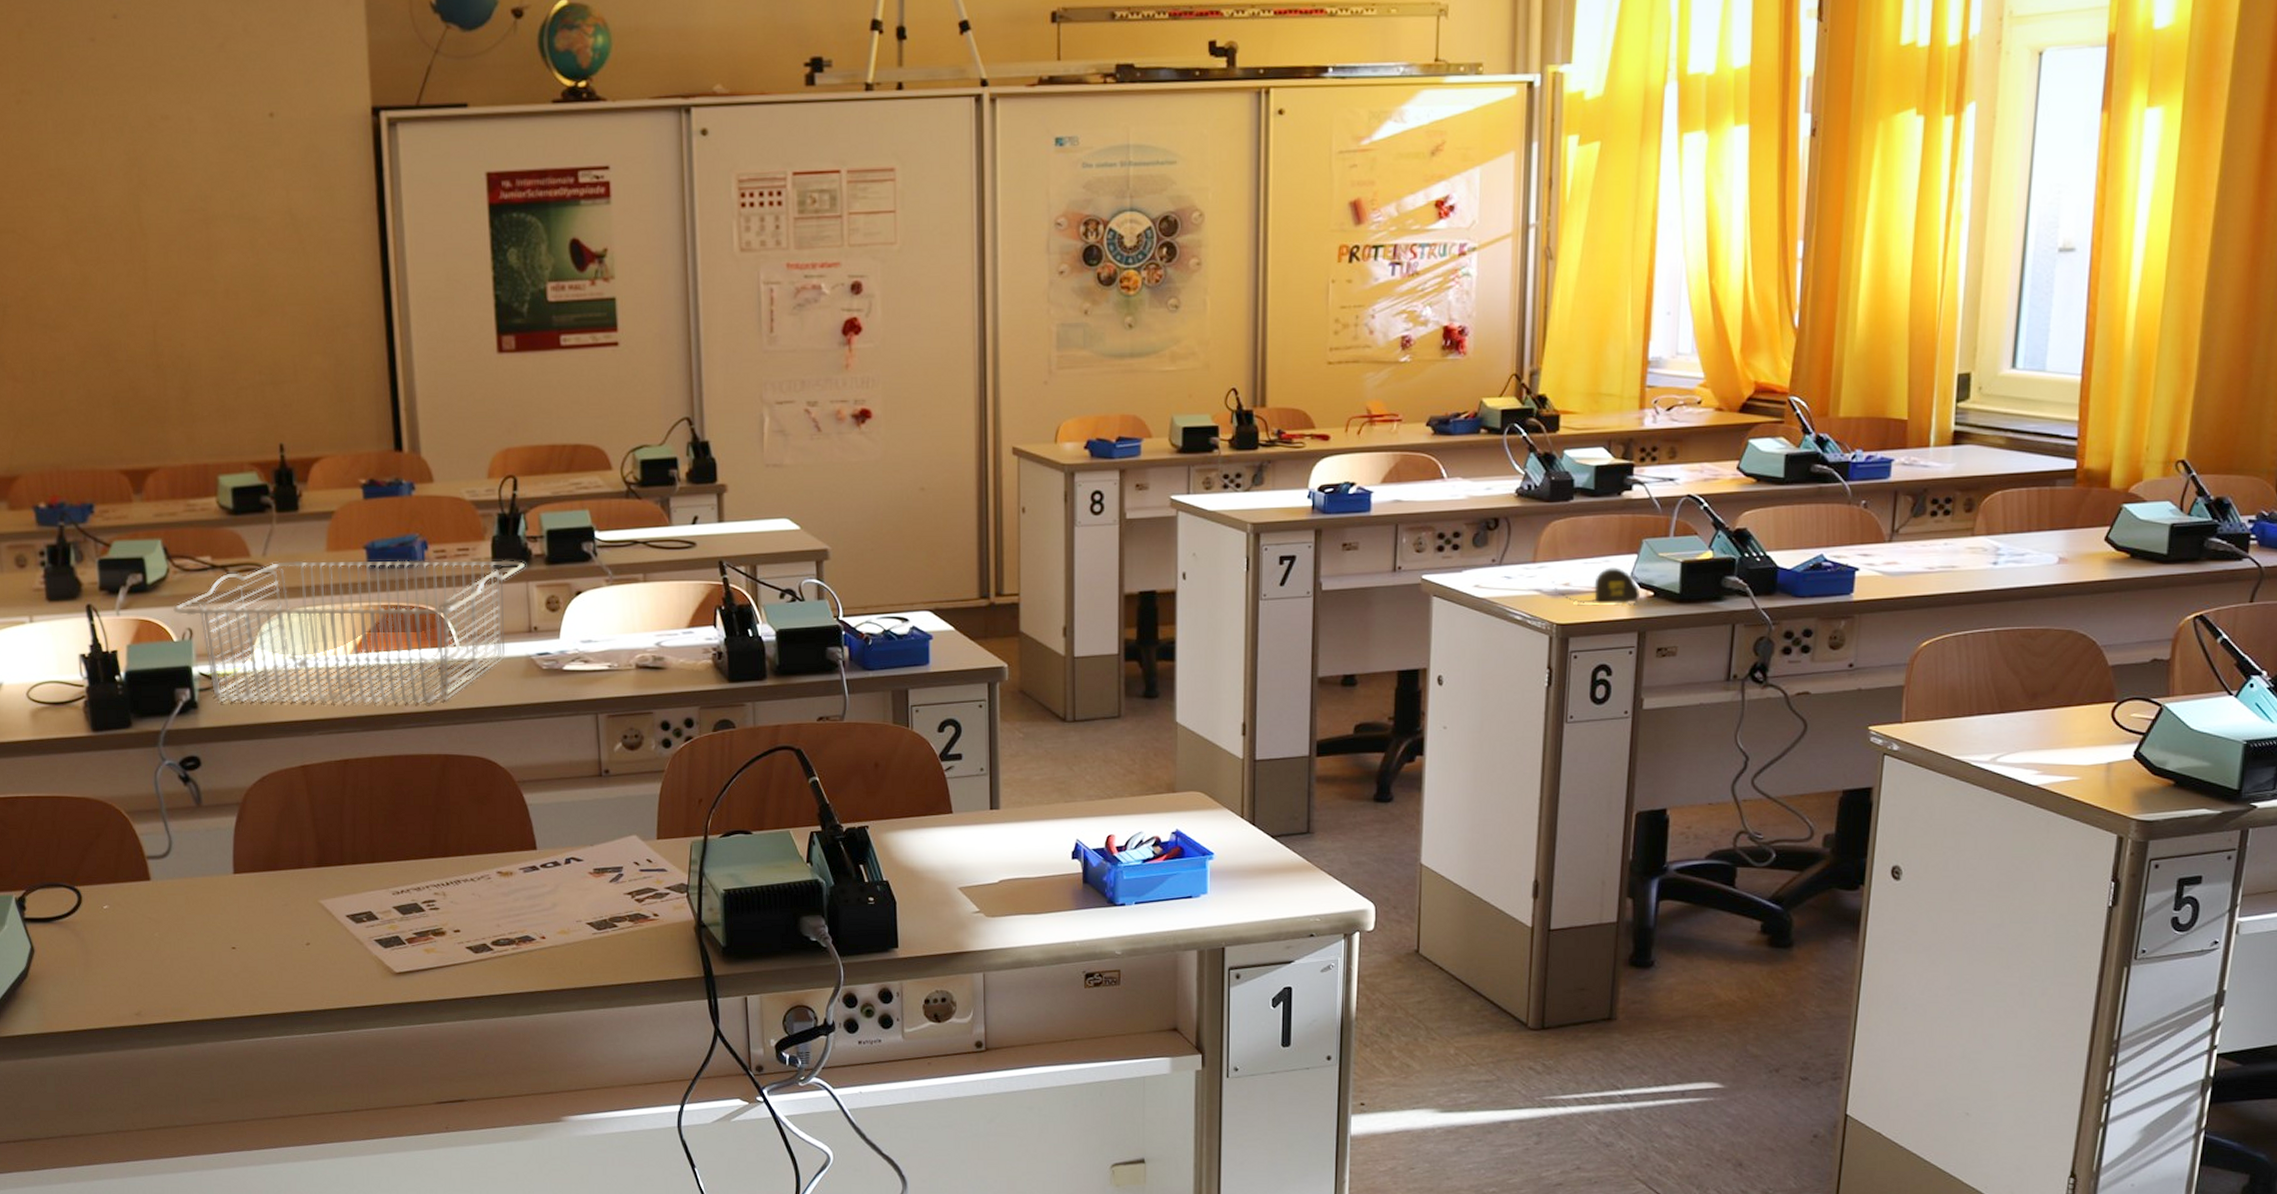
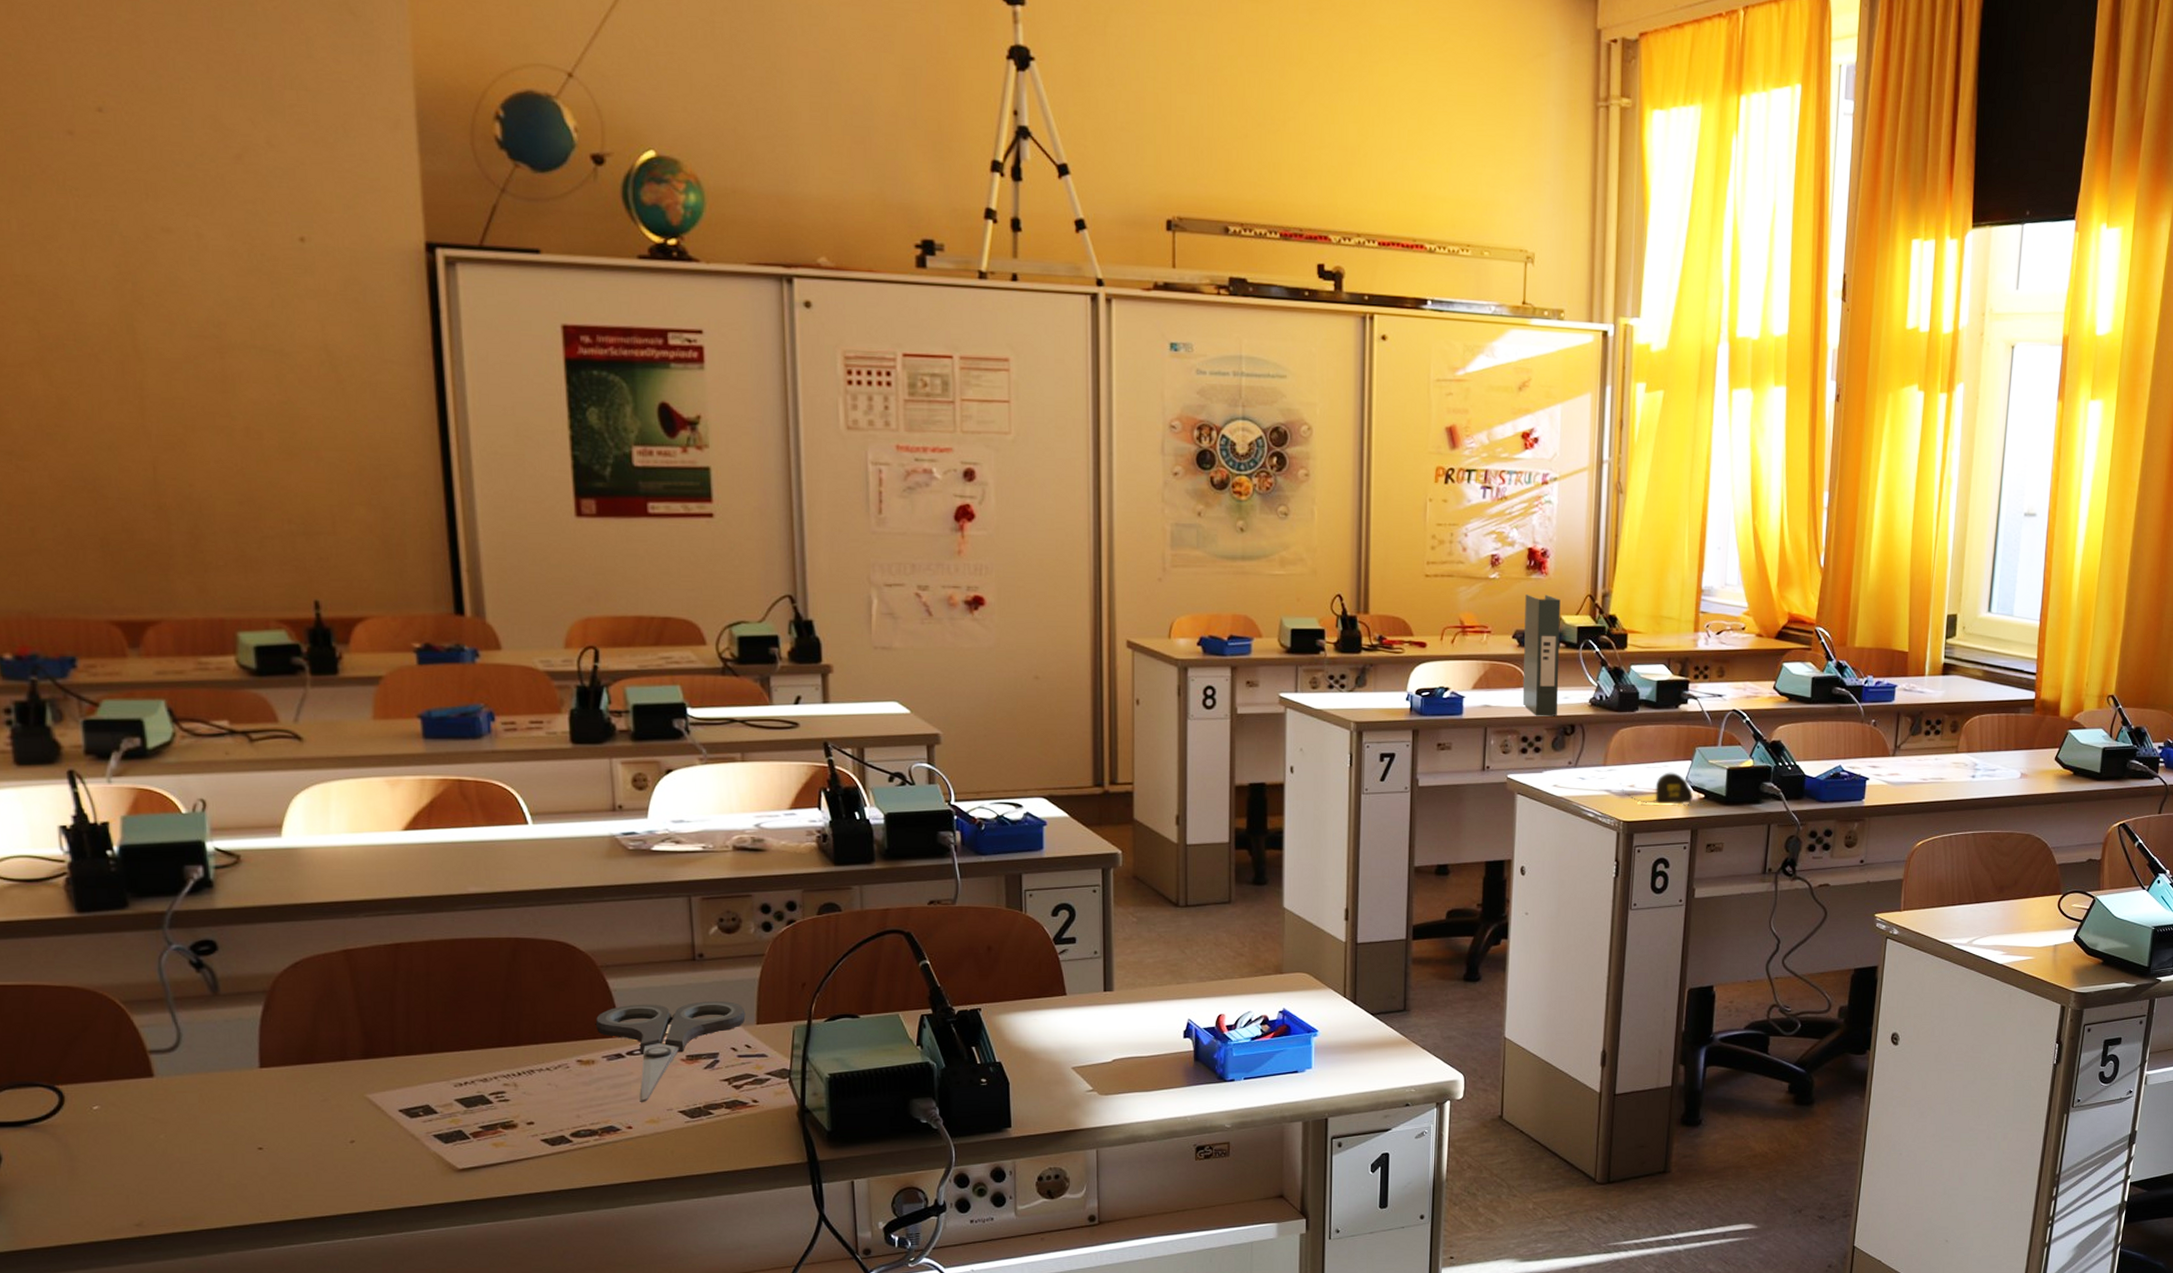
wire basket: present [173,560,525,704] -> none [181,728,608,885]
scissors: none [513,816,647,914] -> present [595,1001,746,1103]
binder: none [1438,376,1481,510] -> present [1522,594,1561,717]

